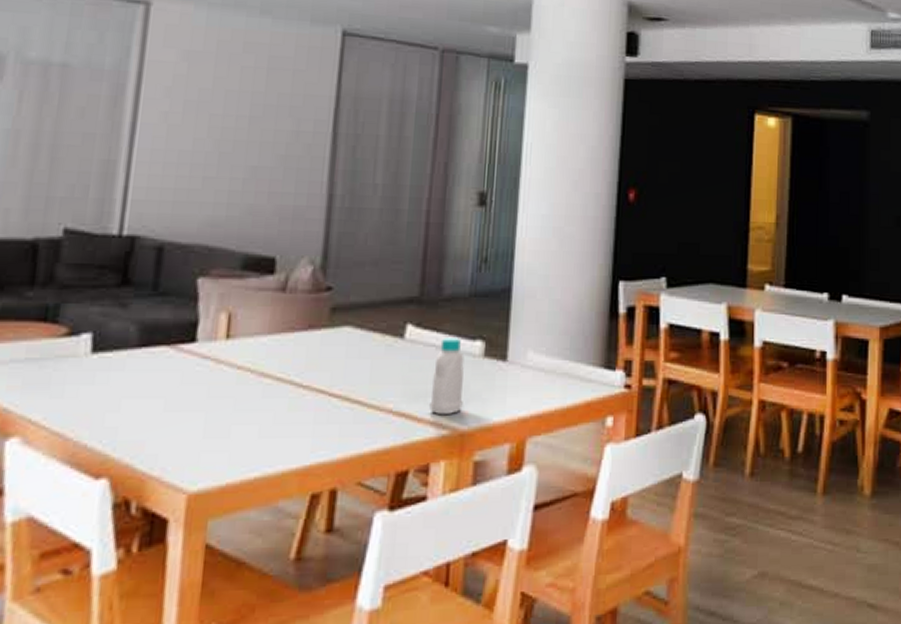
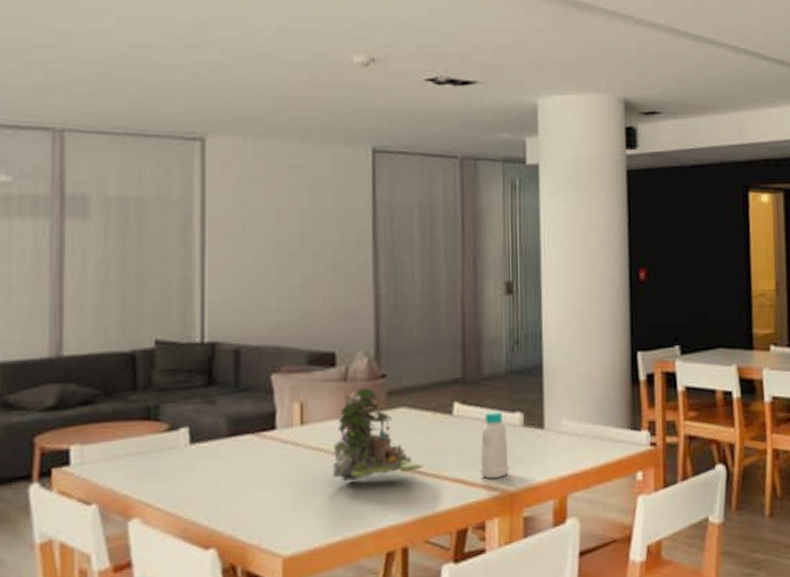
plant: none [258,301,365,408] -> present [333,388,424,482]

